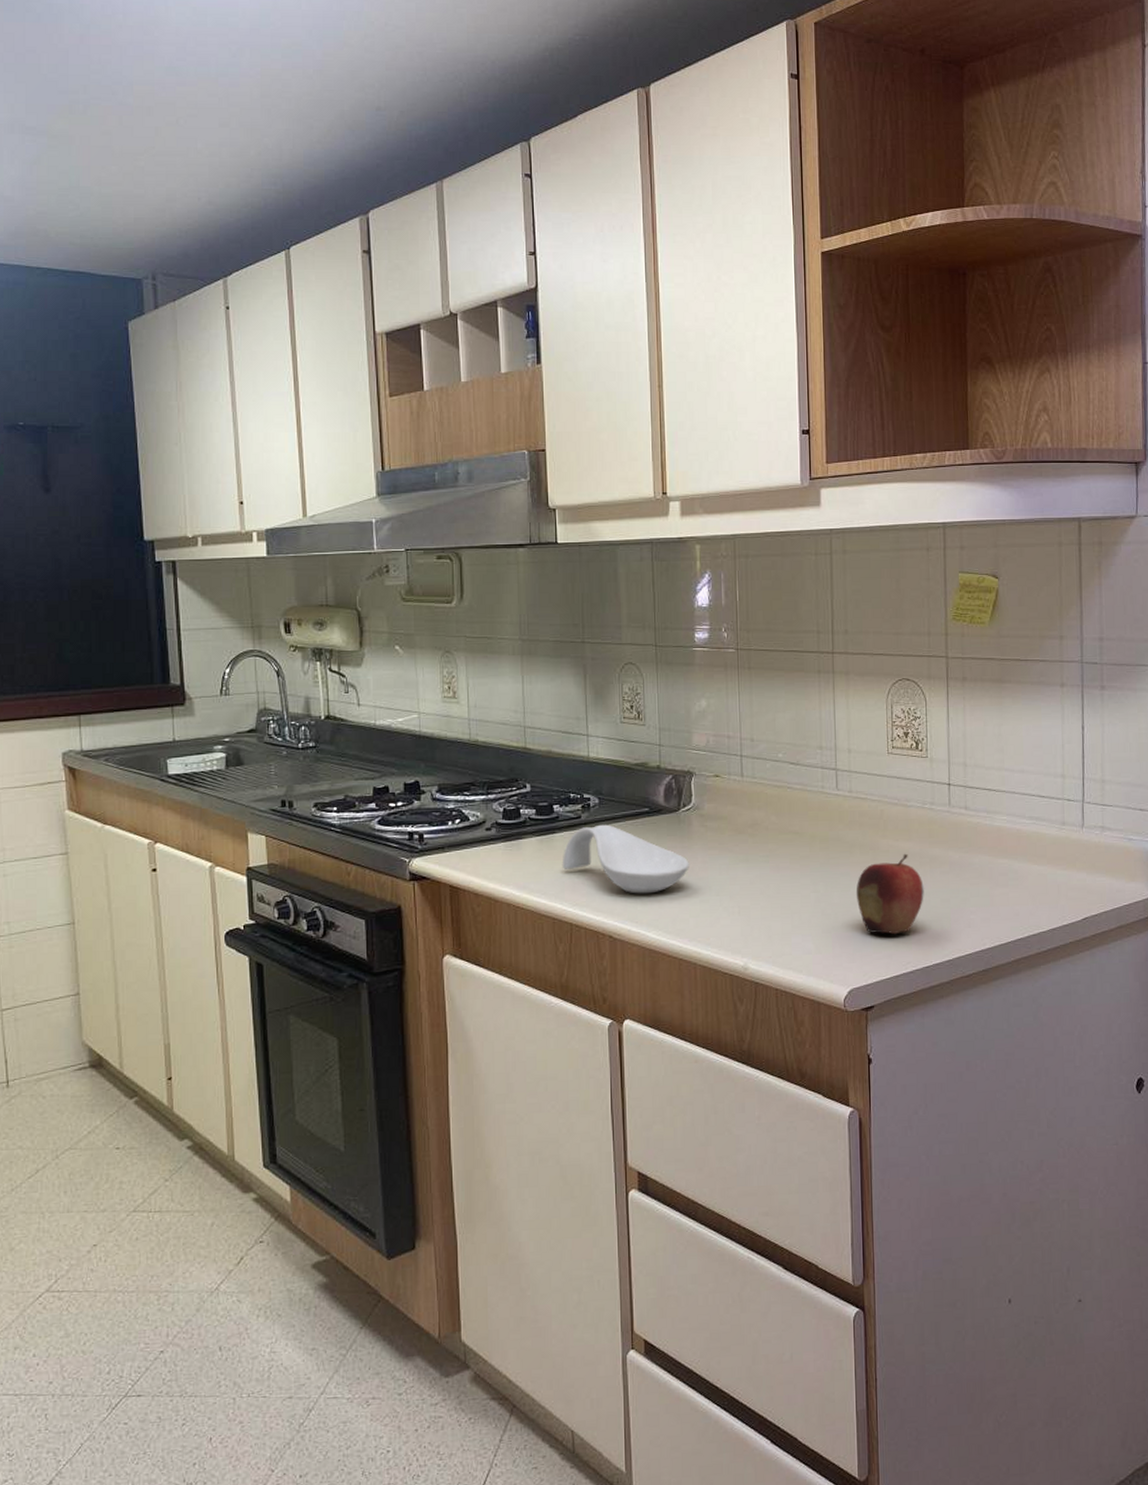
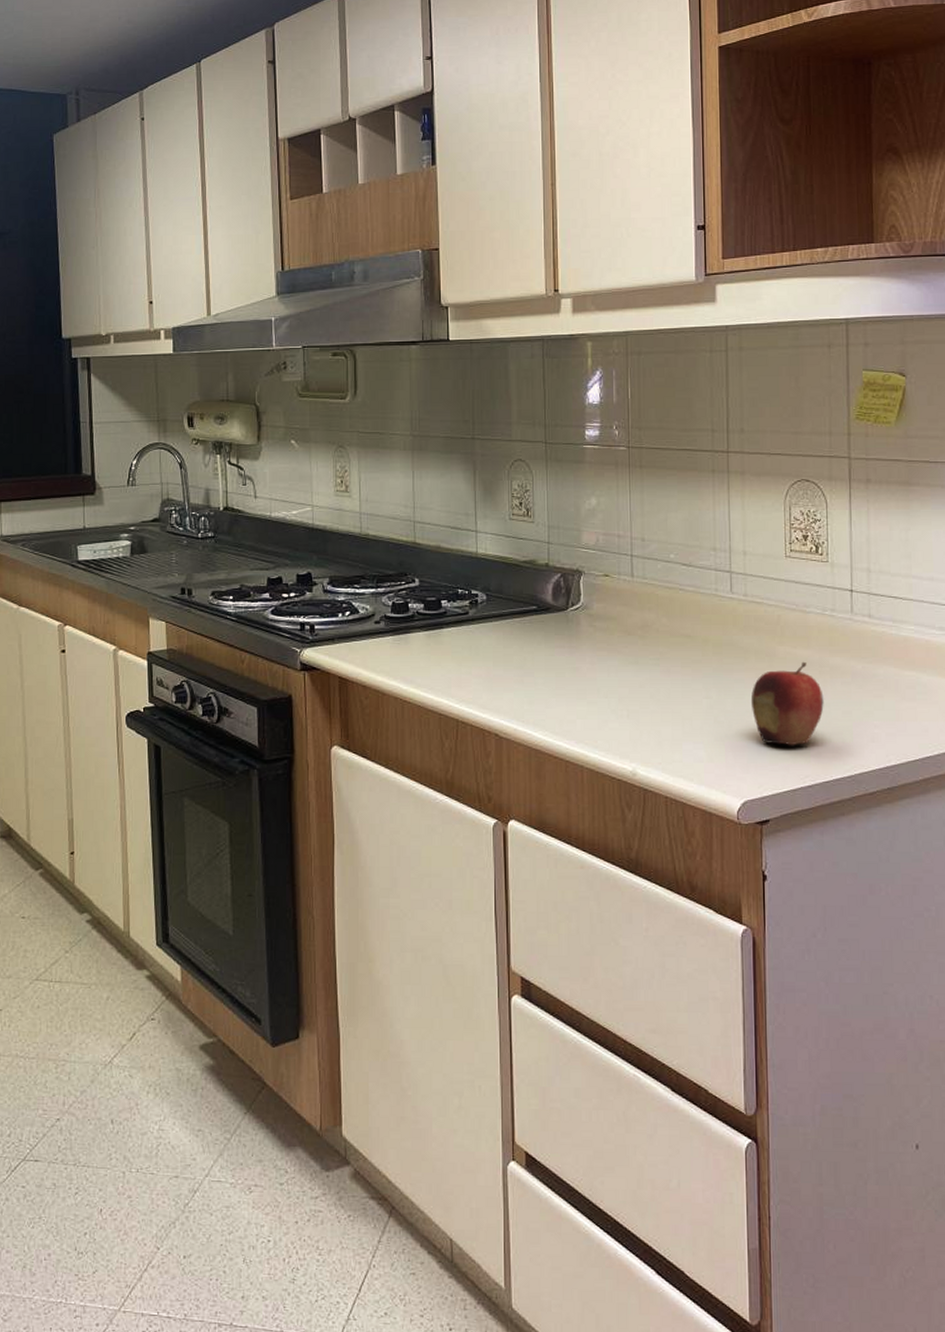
spoon rest: present [562,824,689,894] -> none [449,621,577,693]

